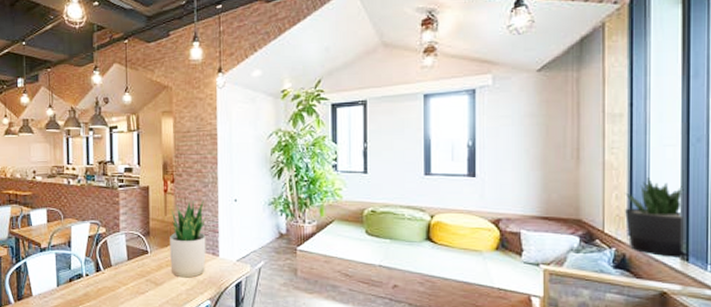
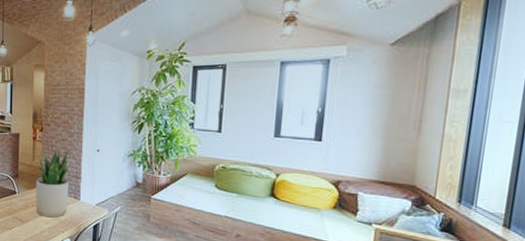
planter: present [625,177,692,258] -> none [457,151,515,225]

